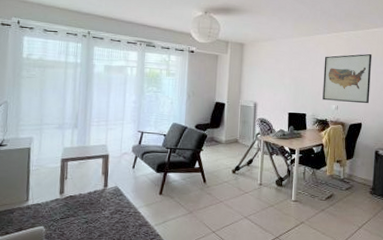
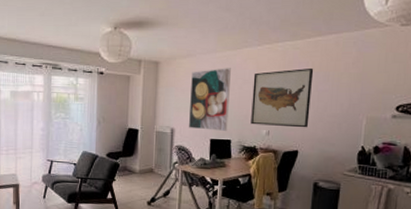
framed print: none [270,51,306,106] -> present [189,68,231,131]

